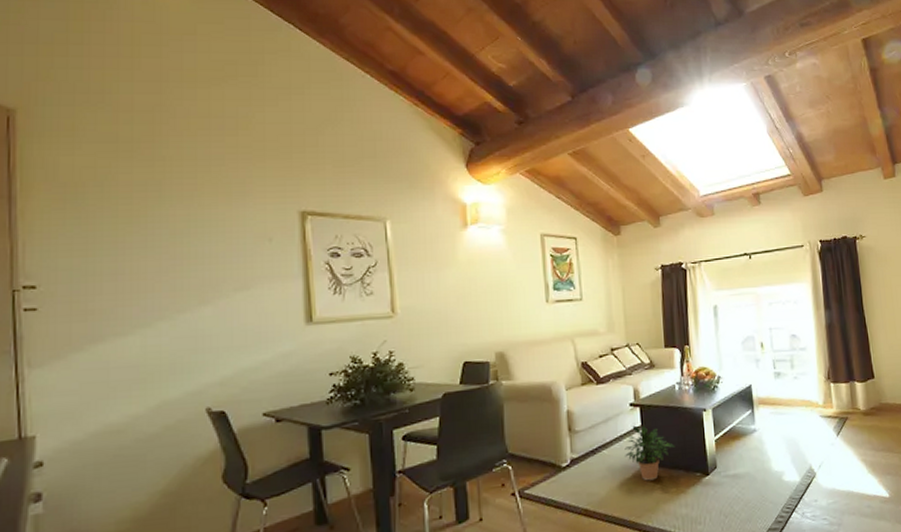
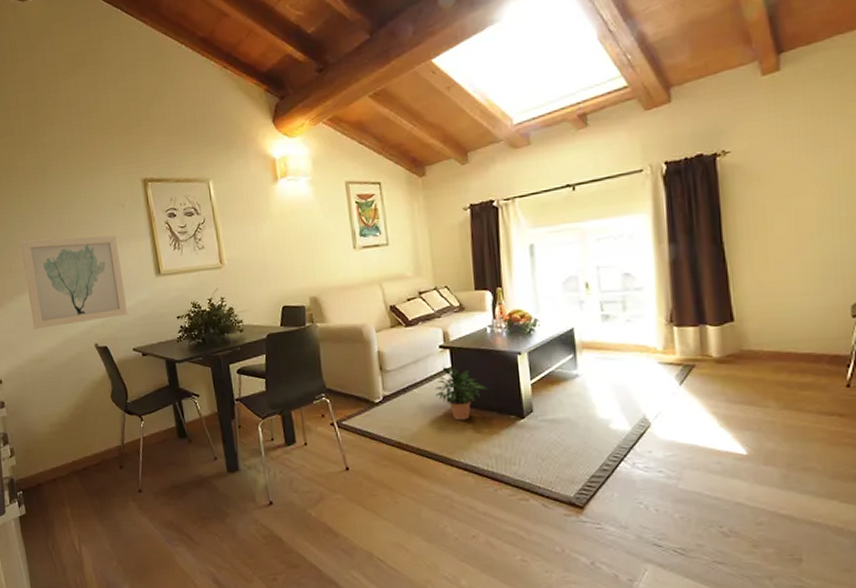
wall art: none [107,272,260,390] -> present [20,236,127,329]

